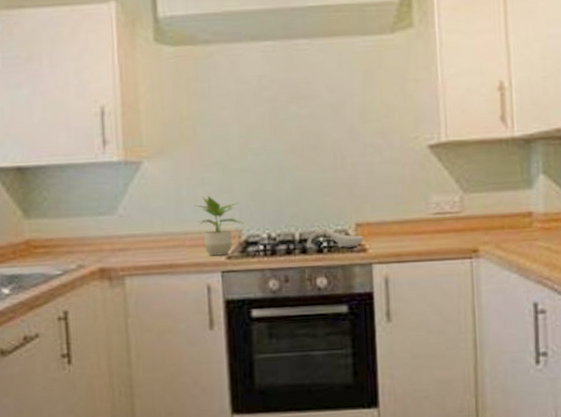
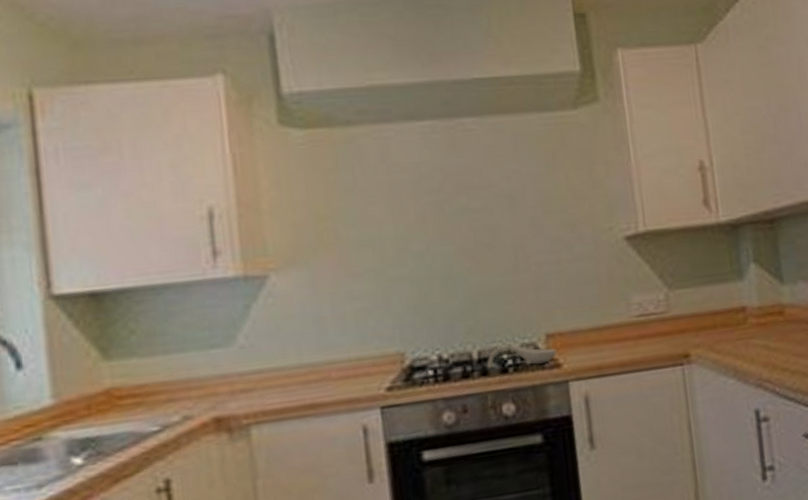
potted plant: present [195,196,244,256] -> none [342,313,407,389]

